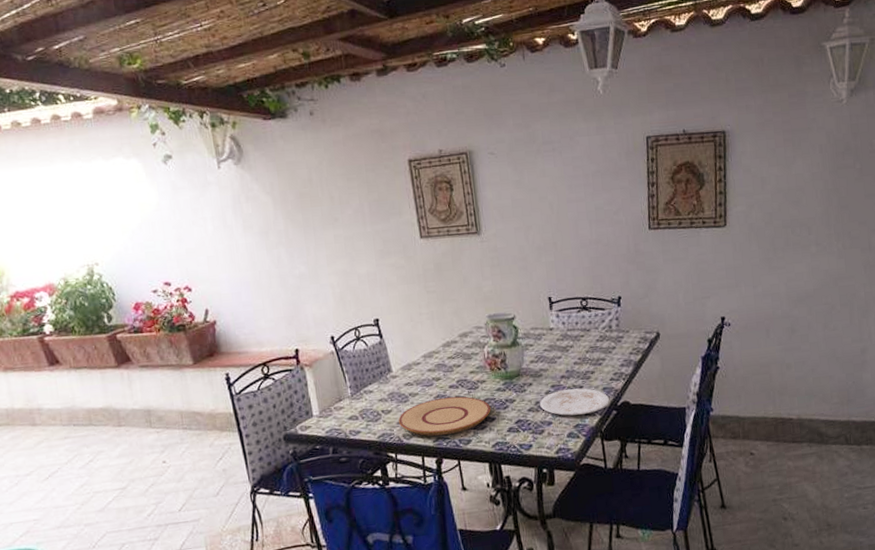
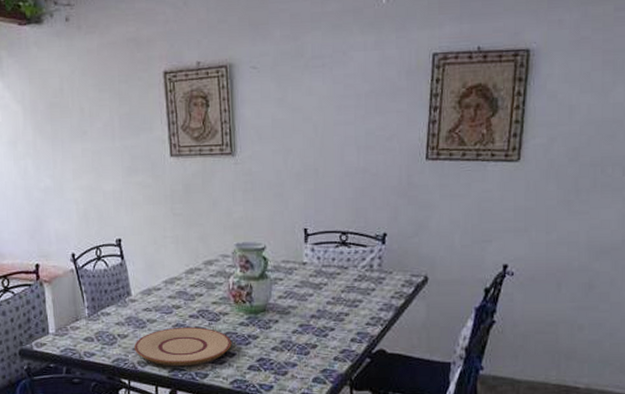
plate: present [540,388,610,416] -> none [285,329,364,359]

